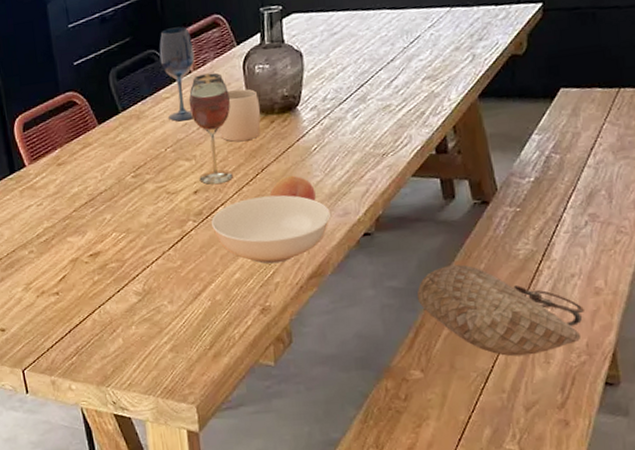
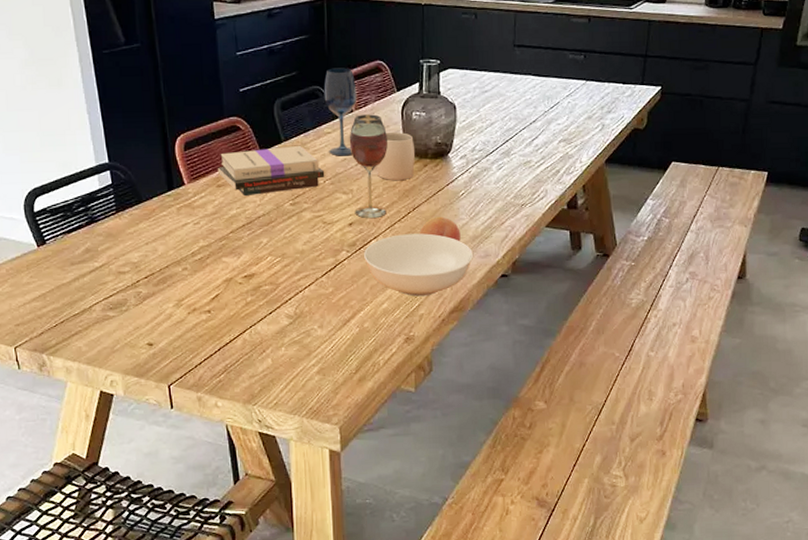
books: none [56,114,166,172] -> present [217,145,325,196]
handbag: present [416,264,584,357] -> none [544,309,682,393]

